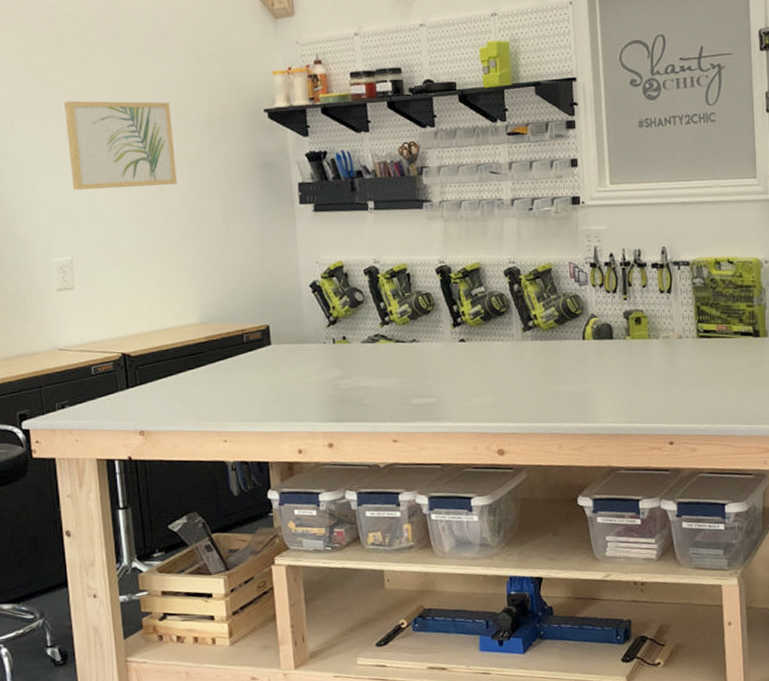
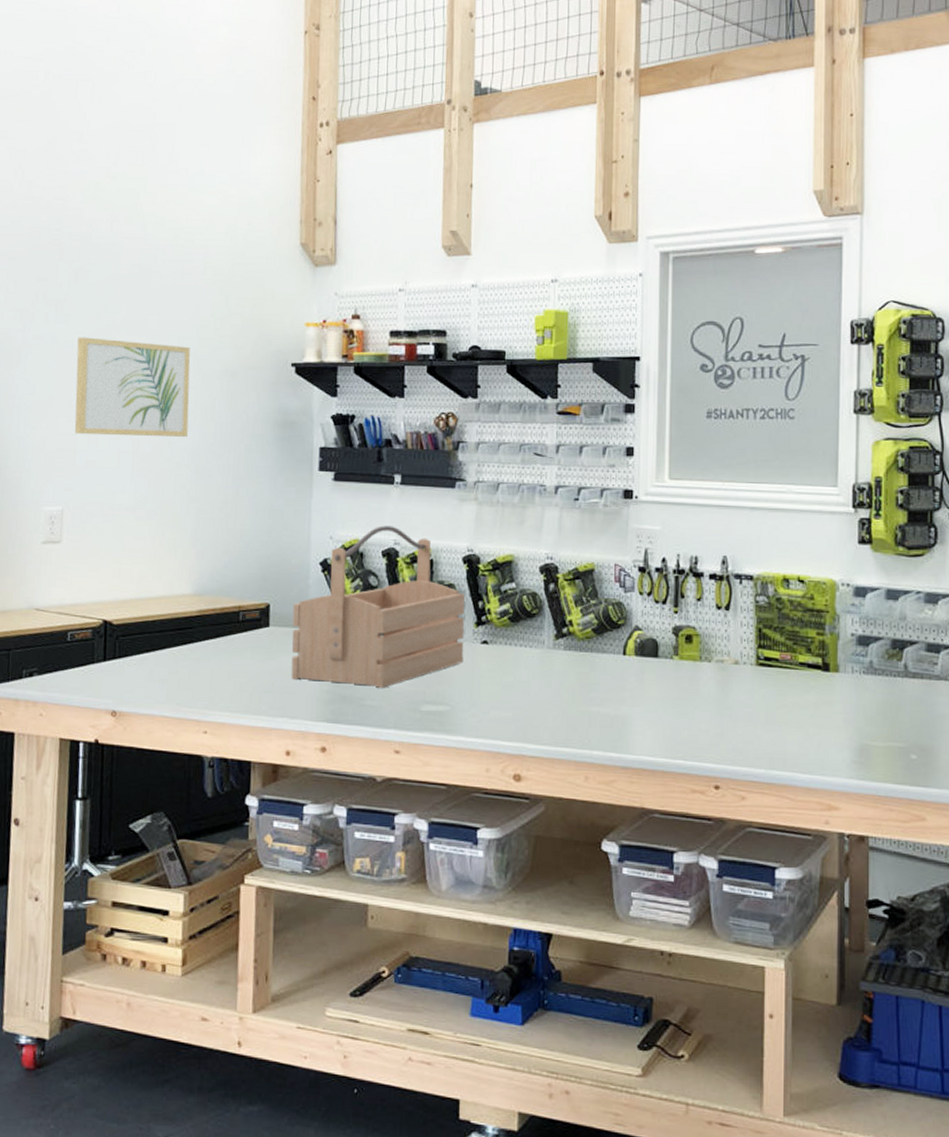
tool box: none [290,247,445,388] -> present [291,525,465,688]

